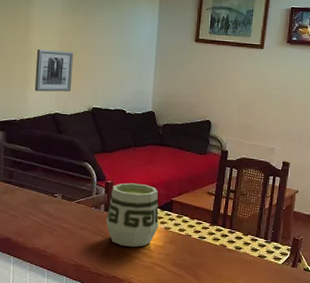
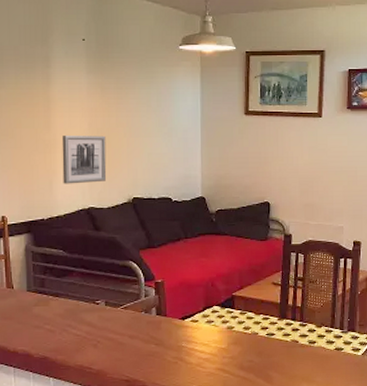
cup: present [106,183,159,247] -> none [159,280,220,353]

